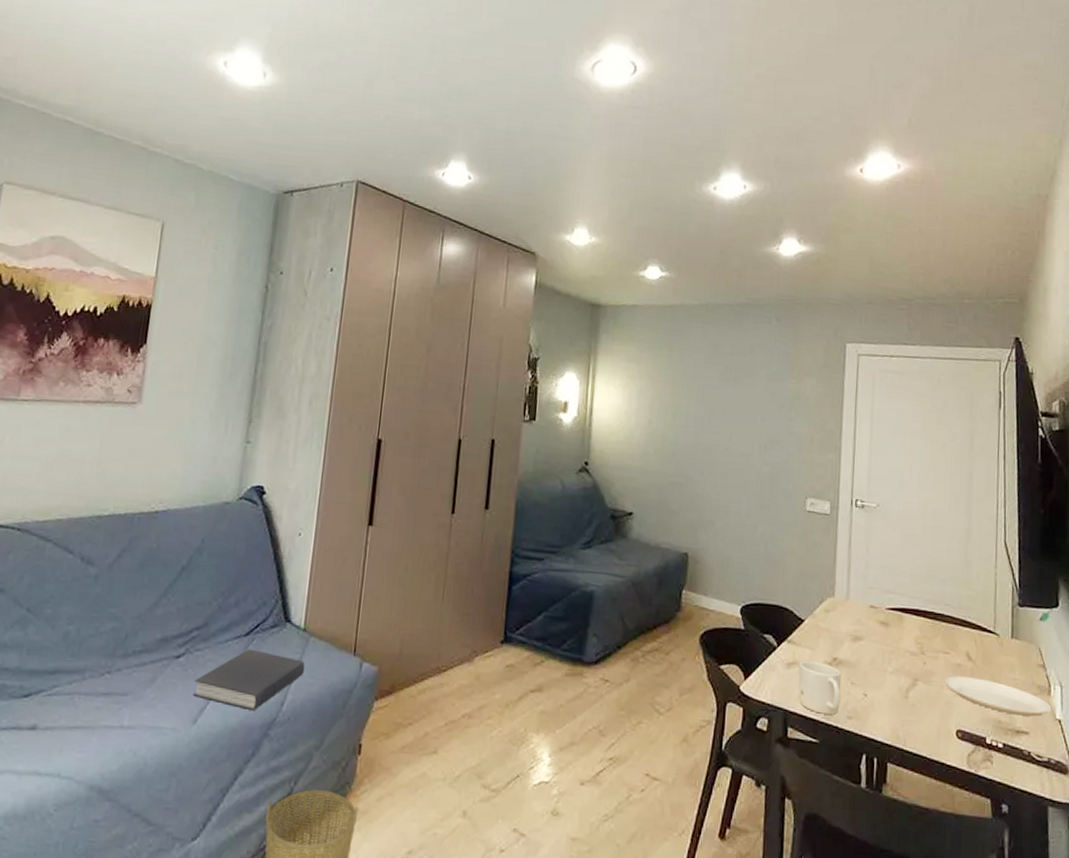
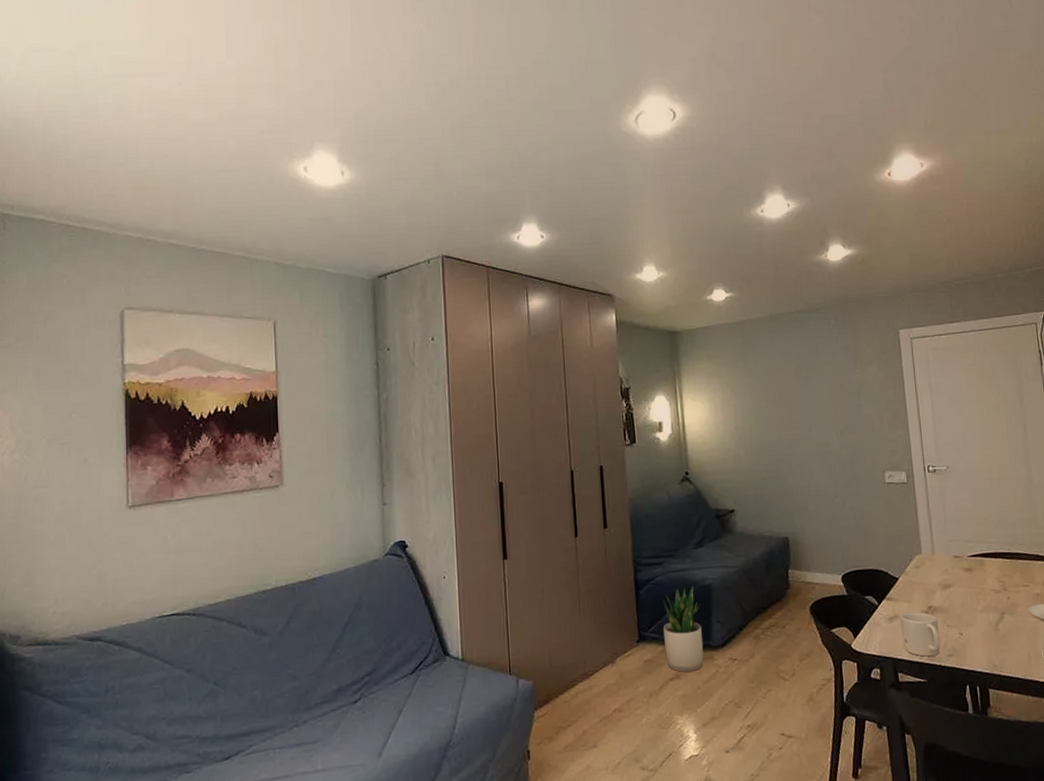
book: present [192,649,305,710] -> none [373,684,469,738]
planter: none [530,589,578,687] -> present [663,585,704,672]

